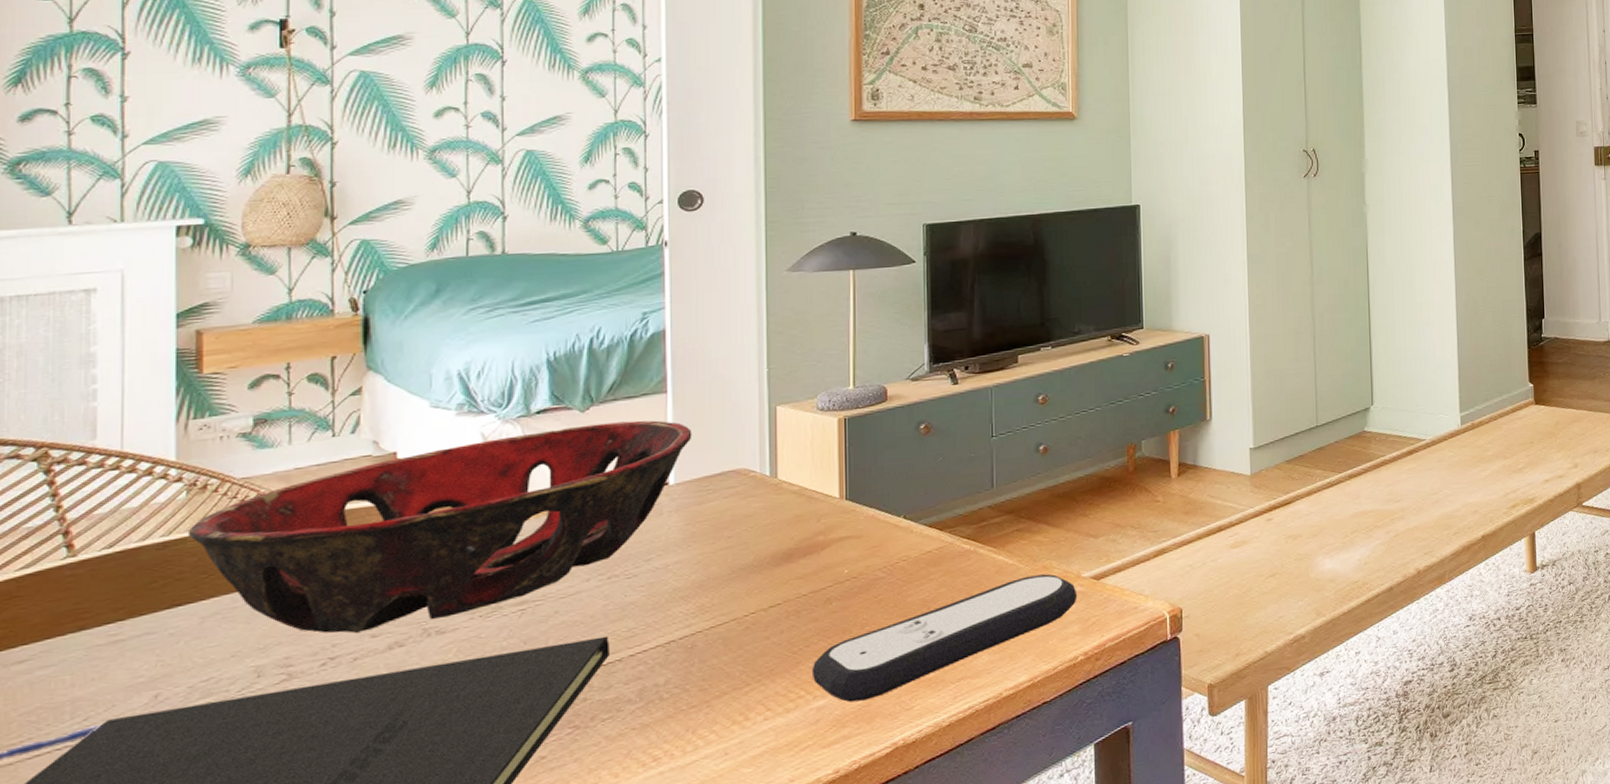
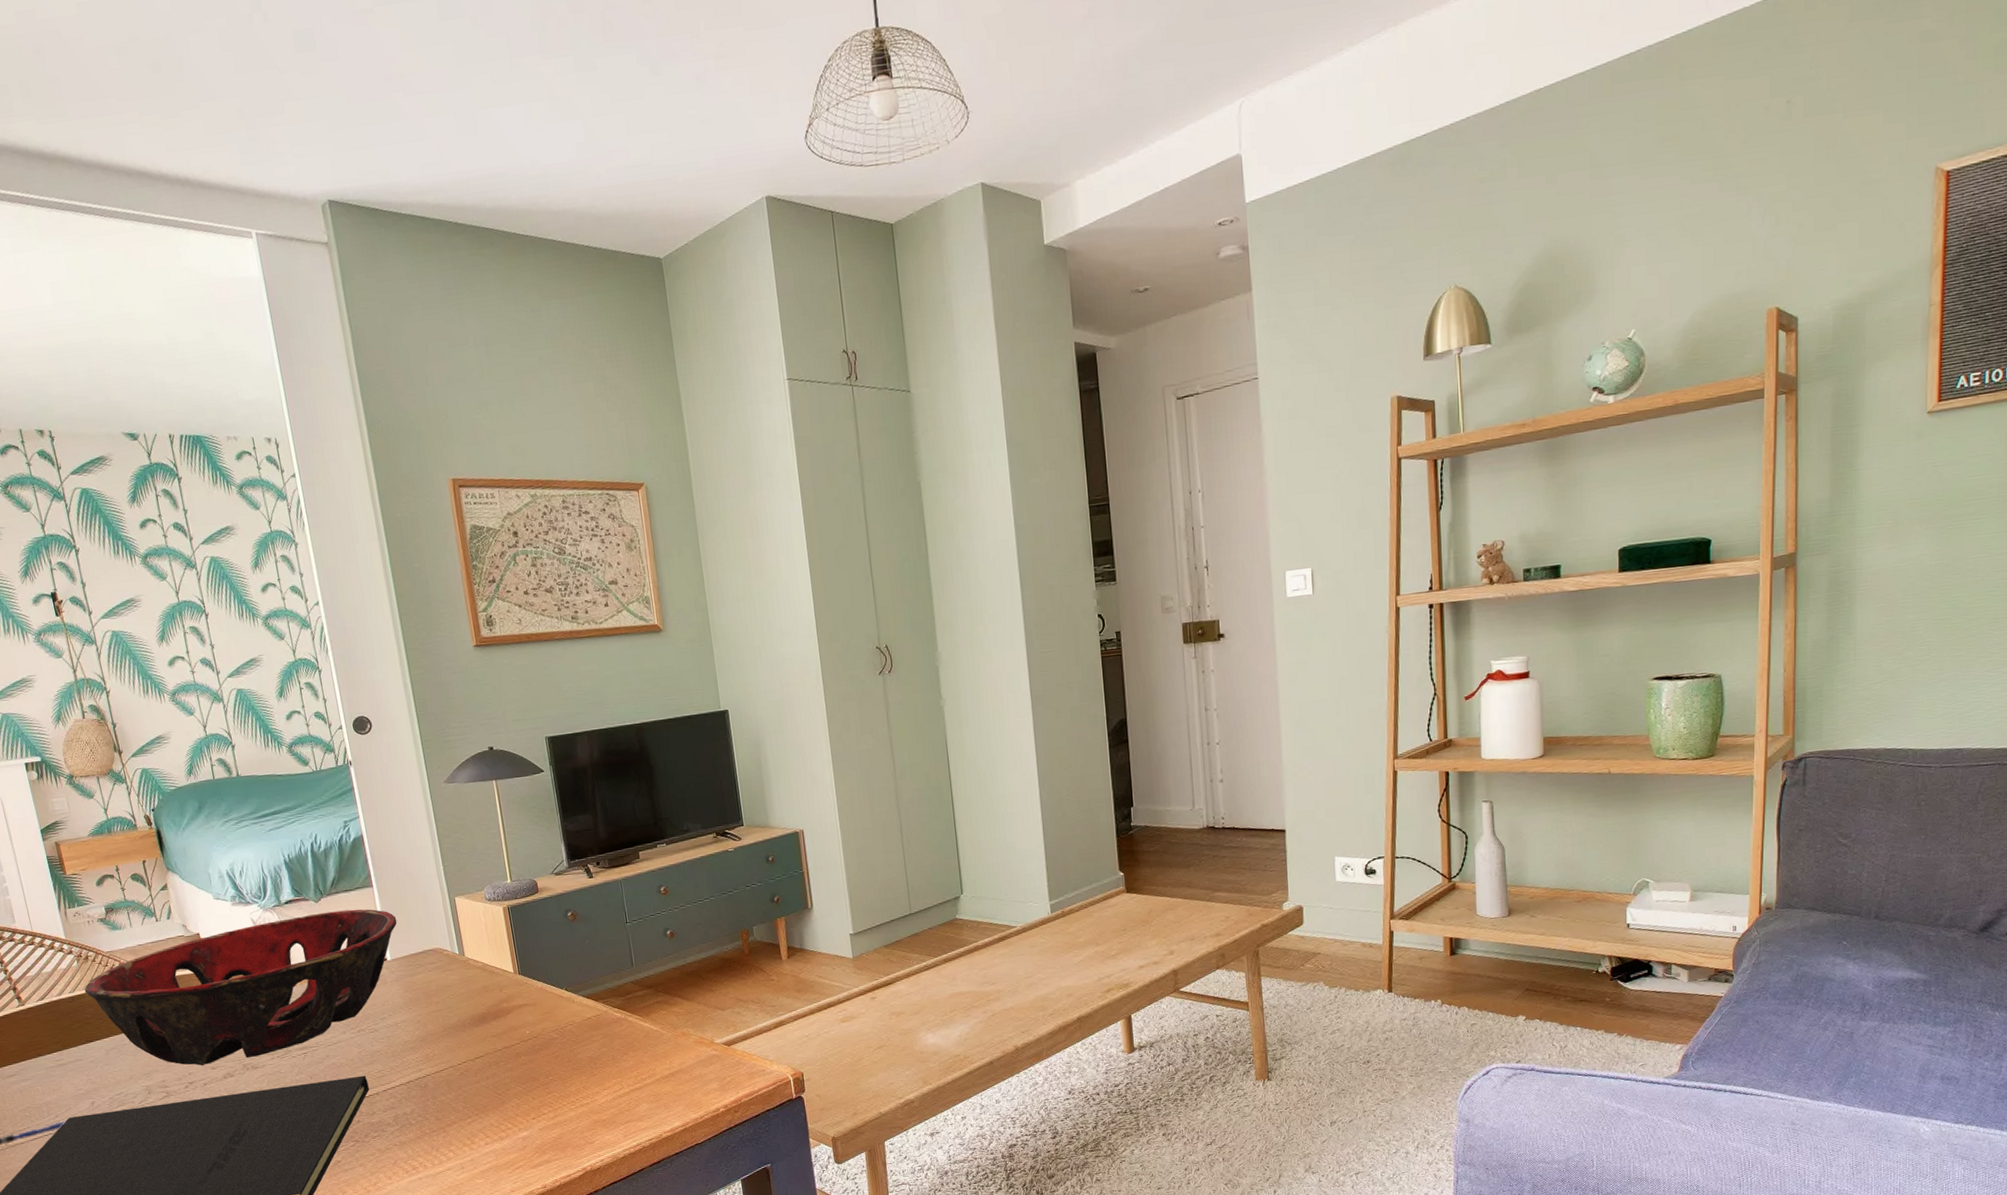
remote control: present [811,574,1078,703] -> none [513,1039,714,1135]

